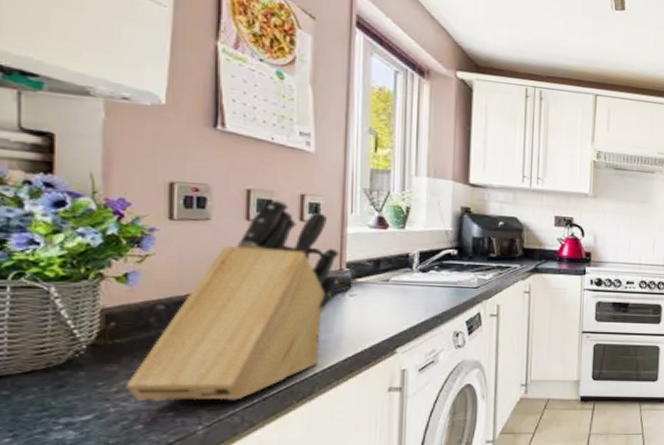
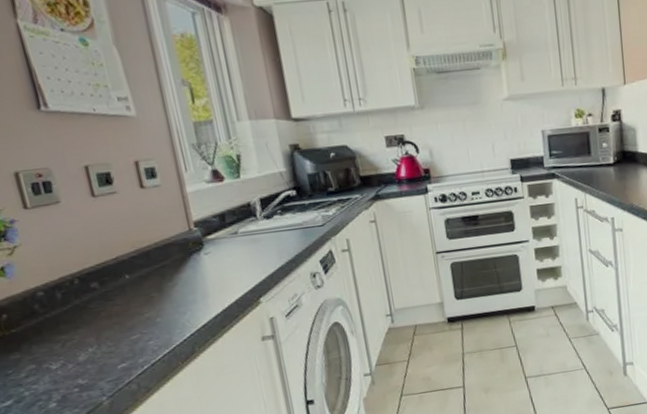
knife block: present [125,199,340,401] -> none [31,171,192,382]

